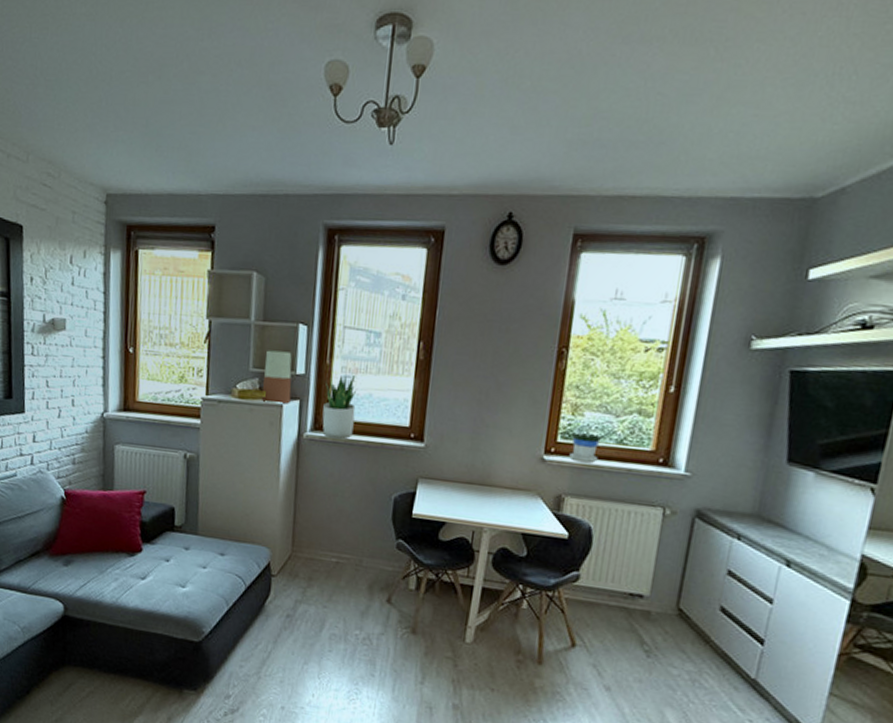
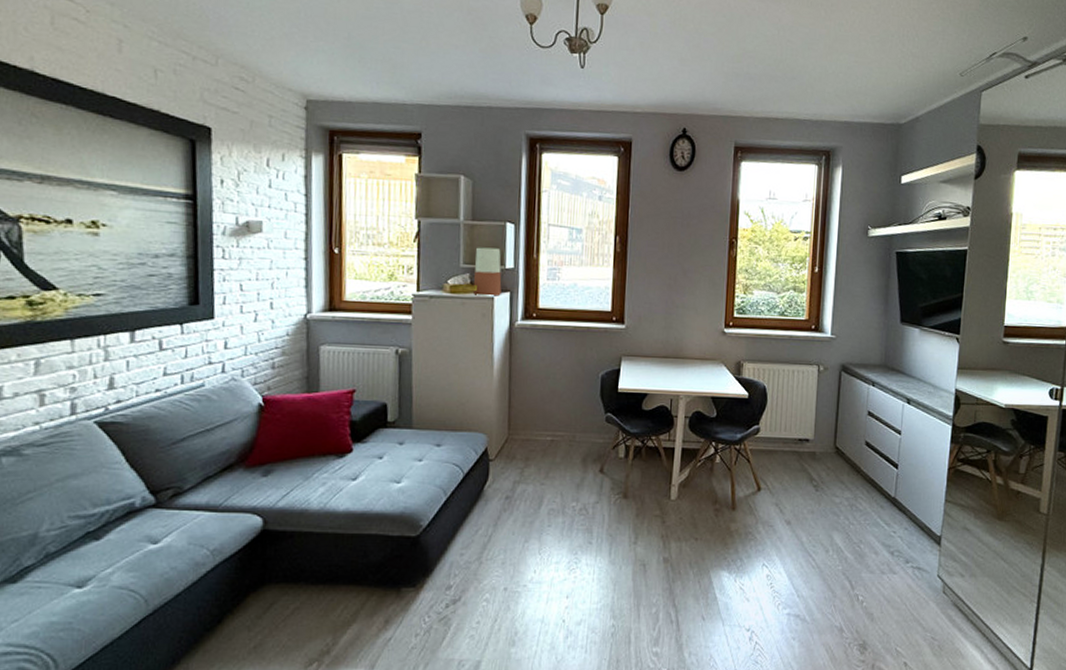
planter: present [322,375,356,440] -> none [532,267,562,326]
flowerpot: present [569,432,603,464] -> none [744,308,769,333]

